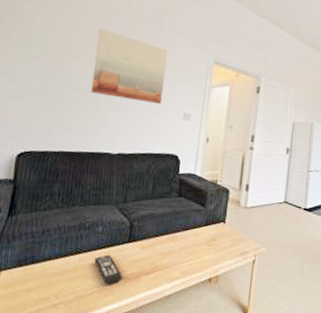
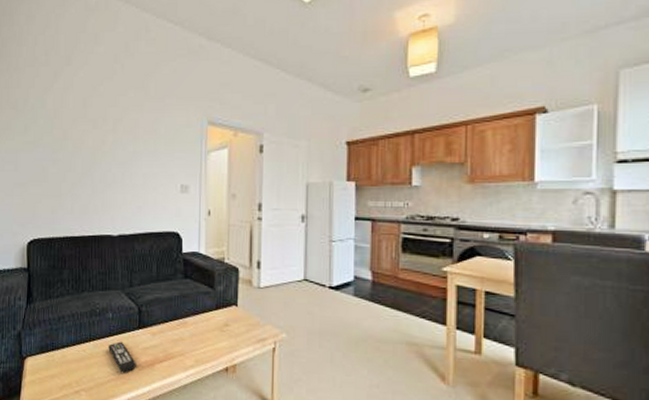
wall art: present [91,28,168,105] -> none [86,103,157,178]

